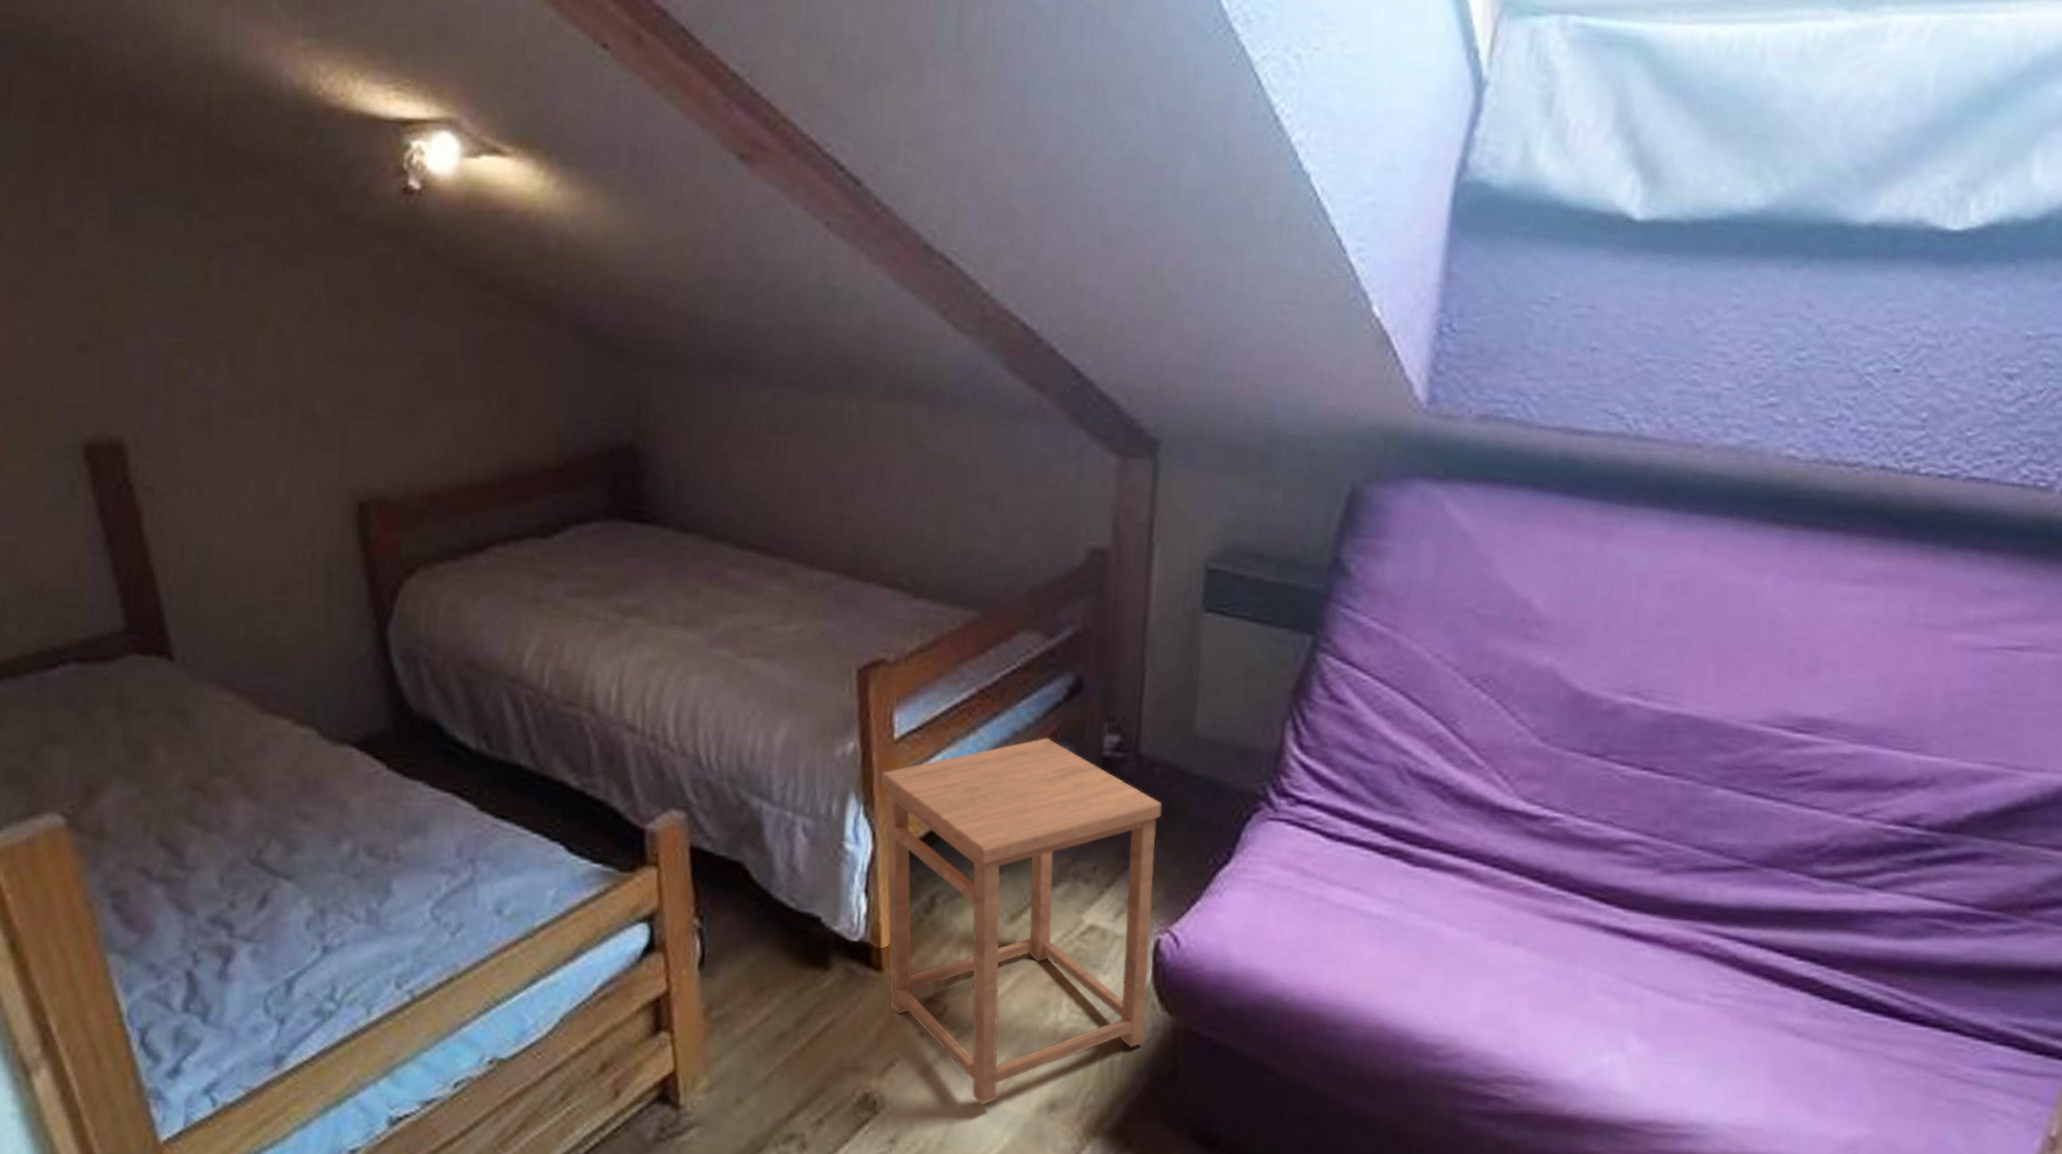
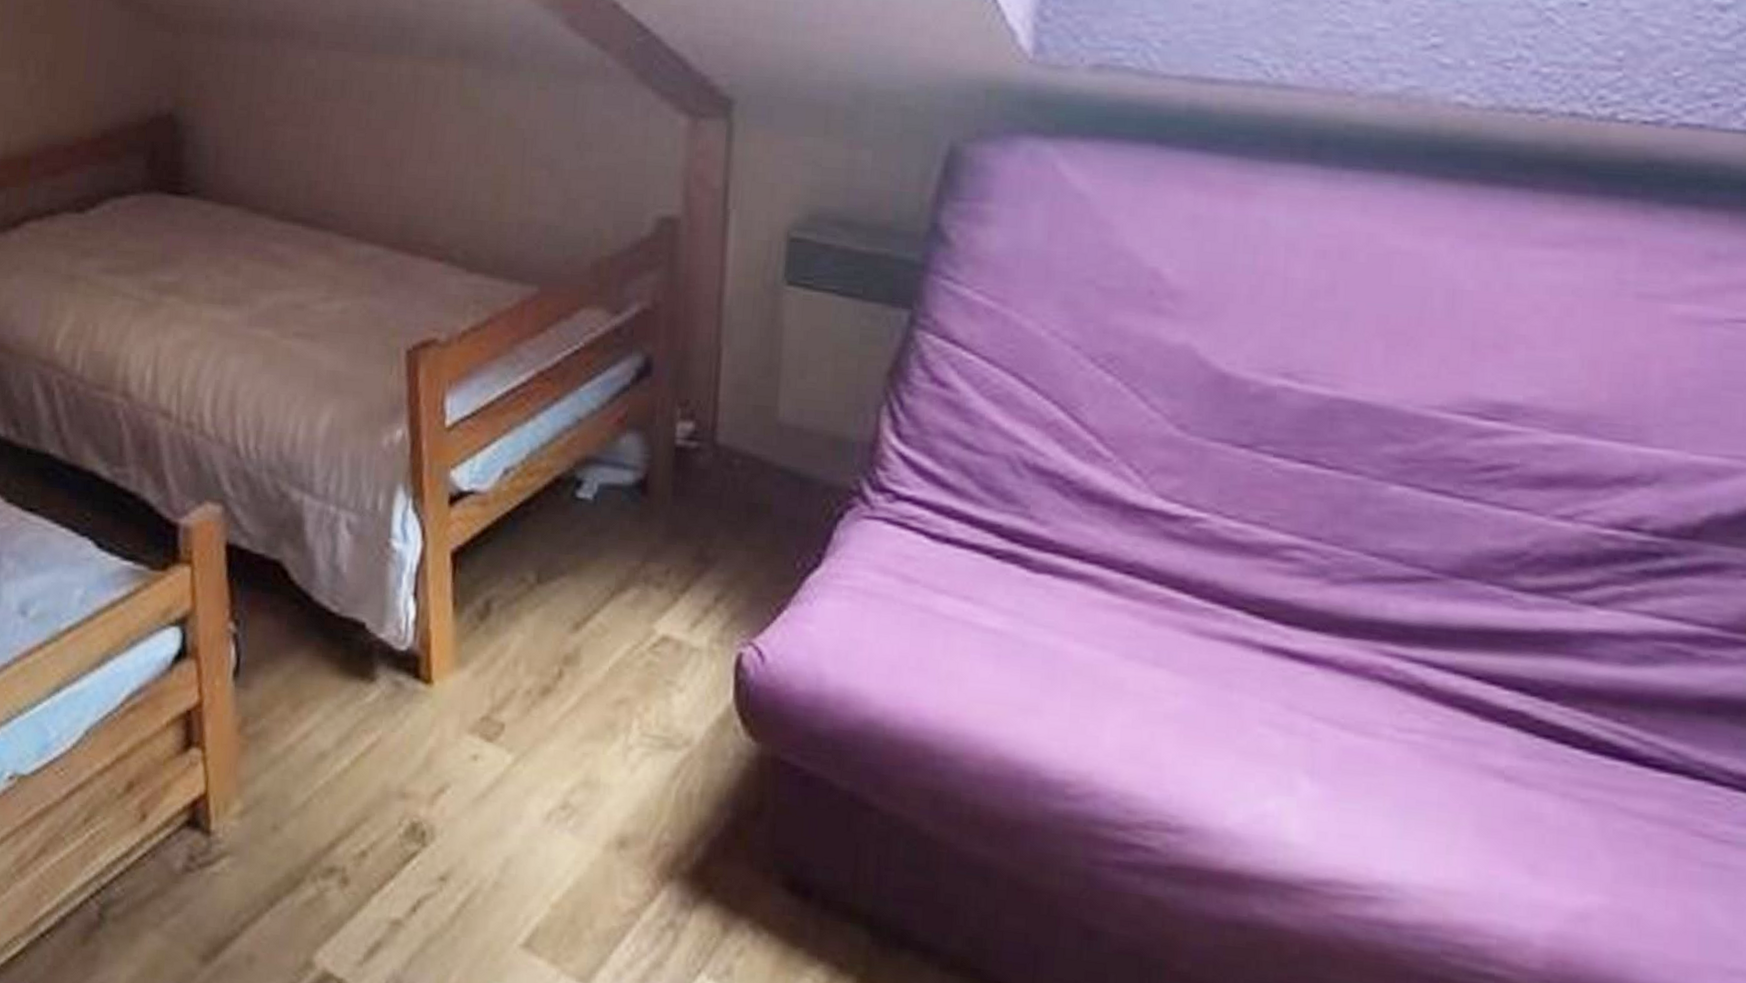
side table: present [881,737,1162,1105] -> none [431,425,743,840]

